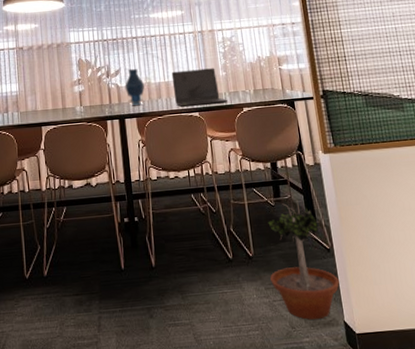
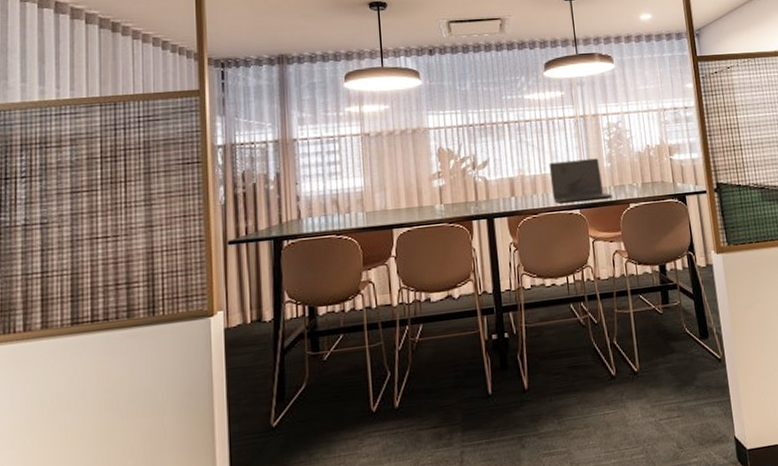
vase: present [124,68,145,106] -> none [494,158,518,203]
potted tree: present [268,200,340,320] -> none [655,306,731,438]

